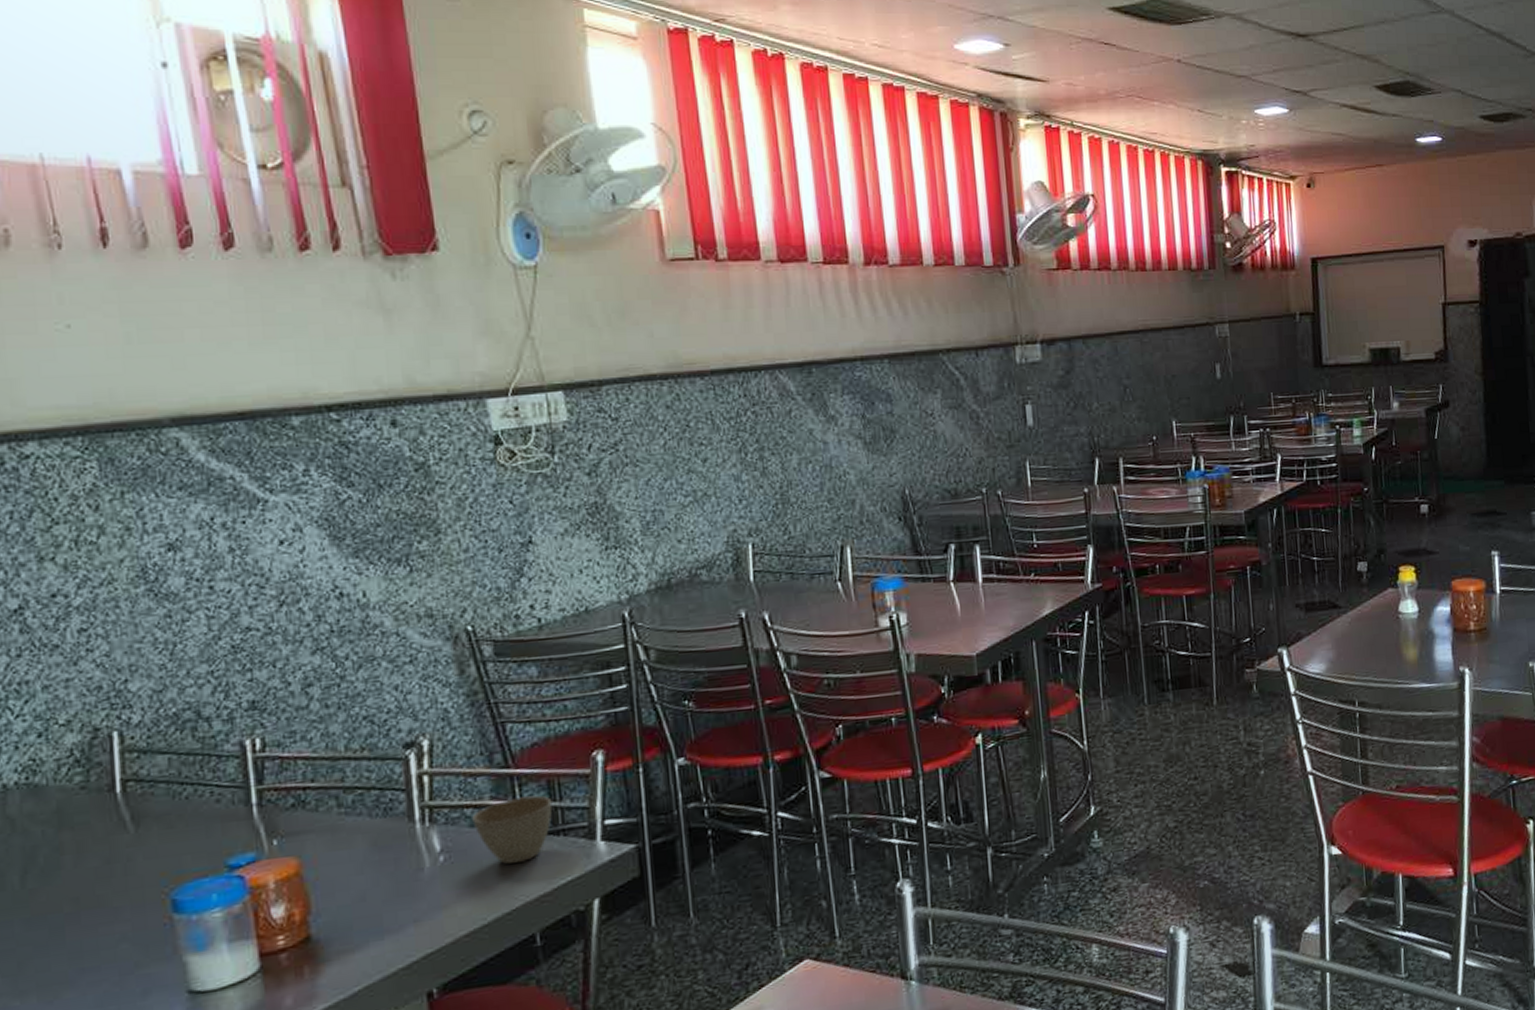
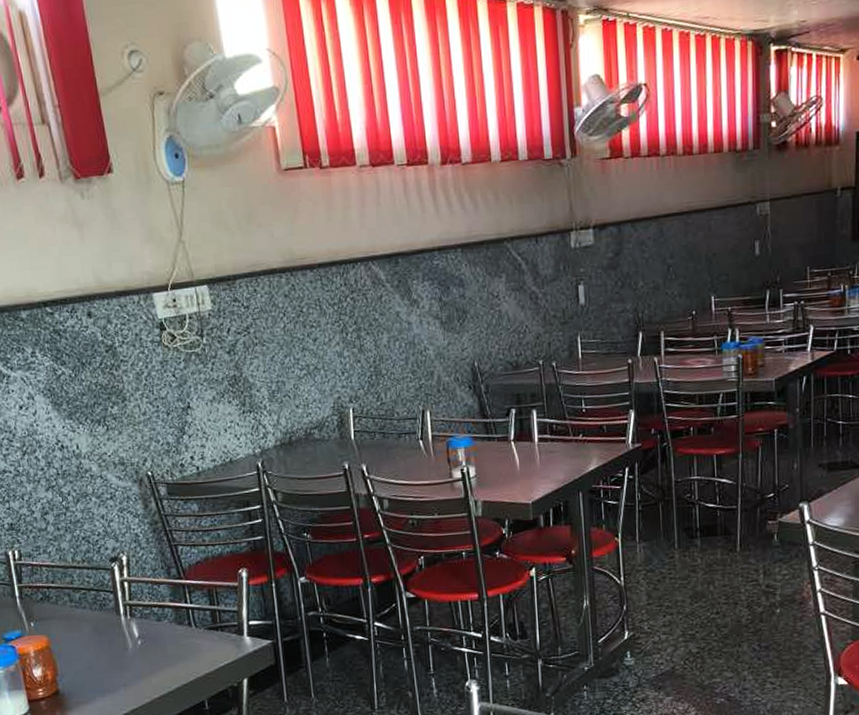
cup: present [472,795,553,864] -> none [158,600,213,649]

